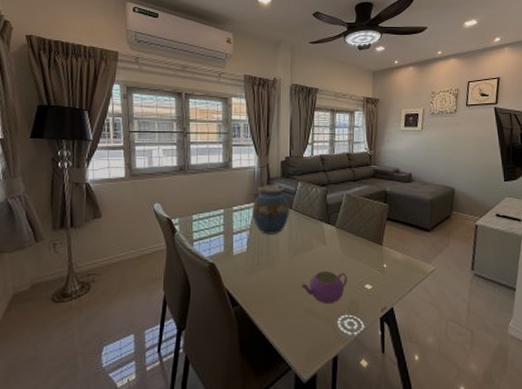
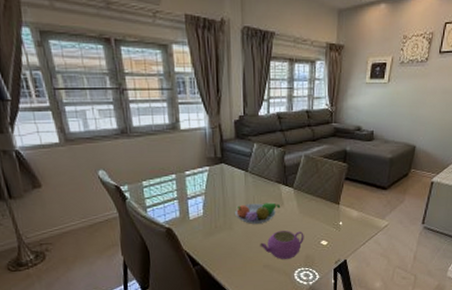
vase: present [252,183,290,234] -> none [206,145,246,198]
fruit bowl: none [278,241,323,262] -> present [235,202,281,224]

